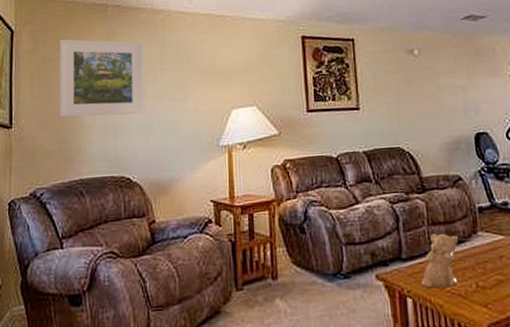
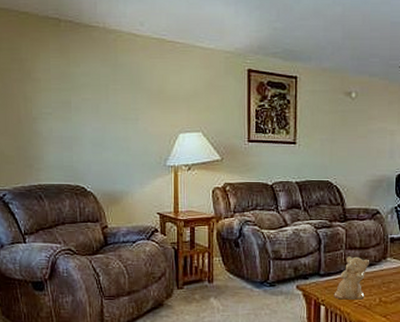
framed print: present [59,39,145,117] -> none [14,50,98,130]

